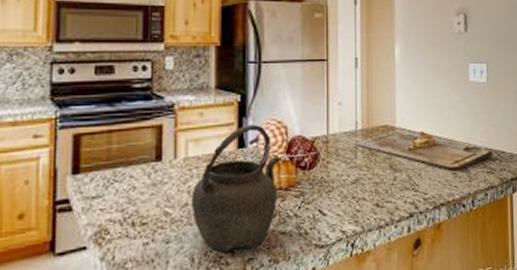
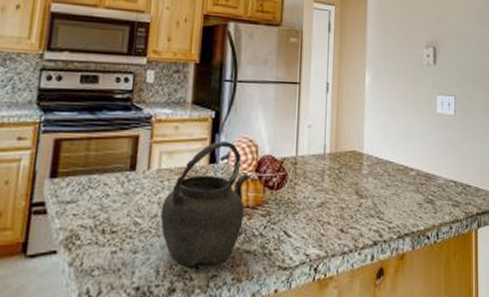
cutting board: present [356,130,493,170] -> none [323,157,458,200]

